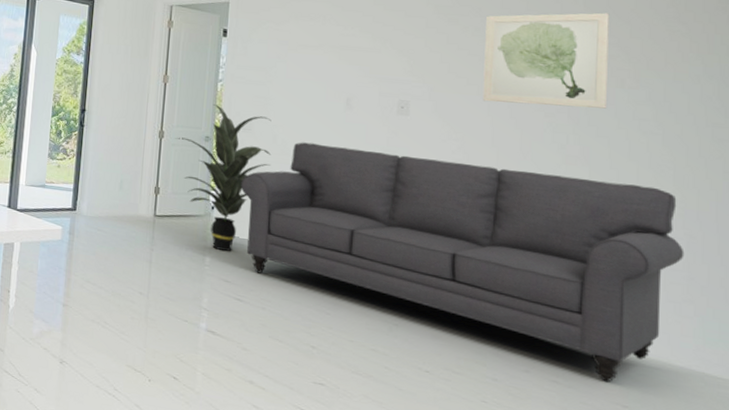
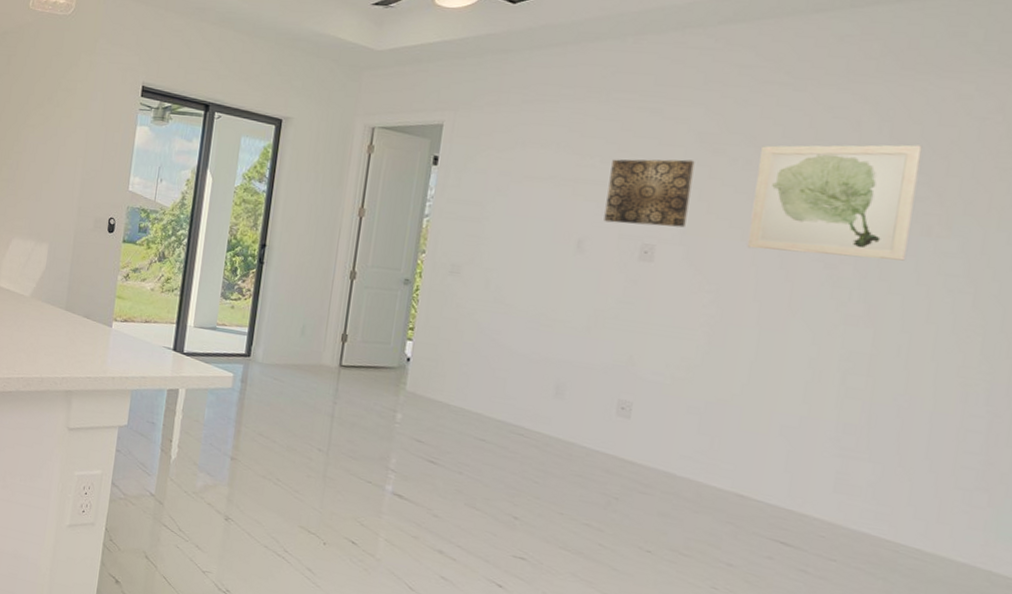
indoor plant: present [175,104,272,252] -> none [369,243,485,409]
sofa: present [240,142,685,383] -> none [442,289,985,576]
wall art: none [366,28,435,86] -> present [603,159,695,228]

